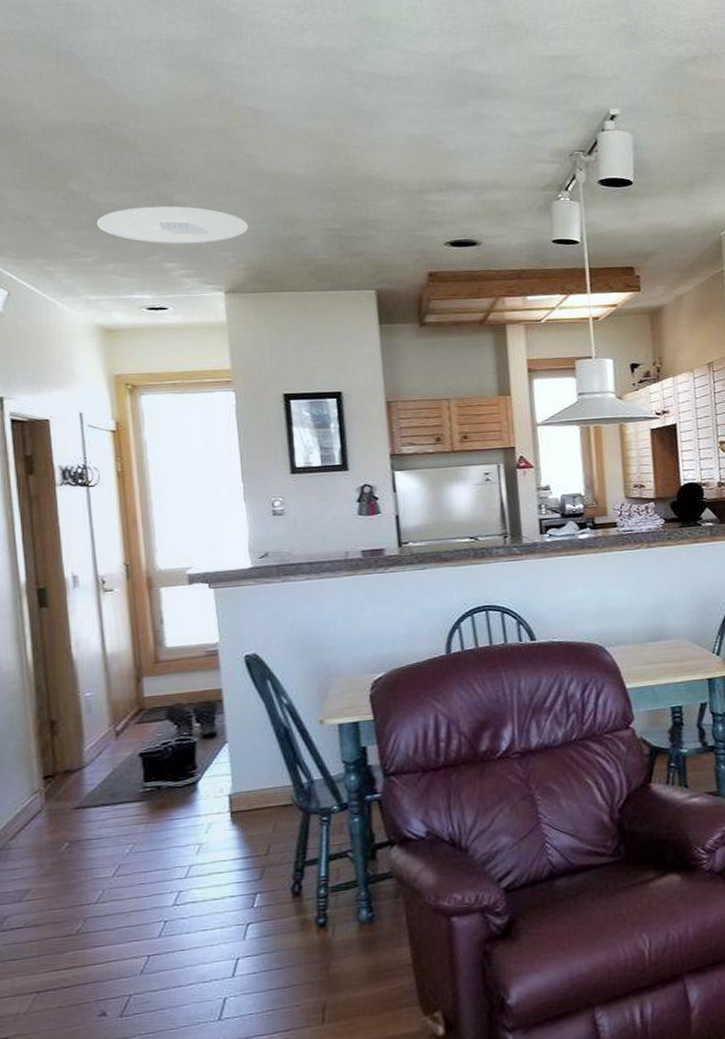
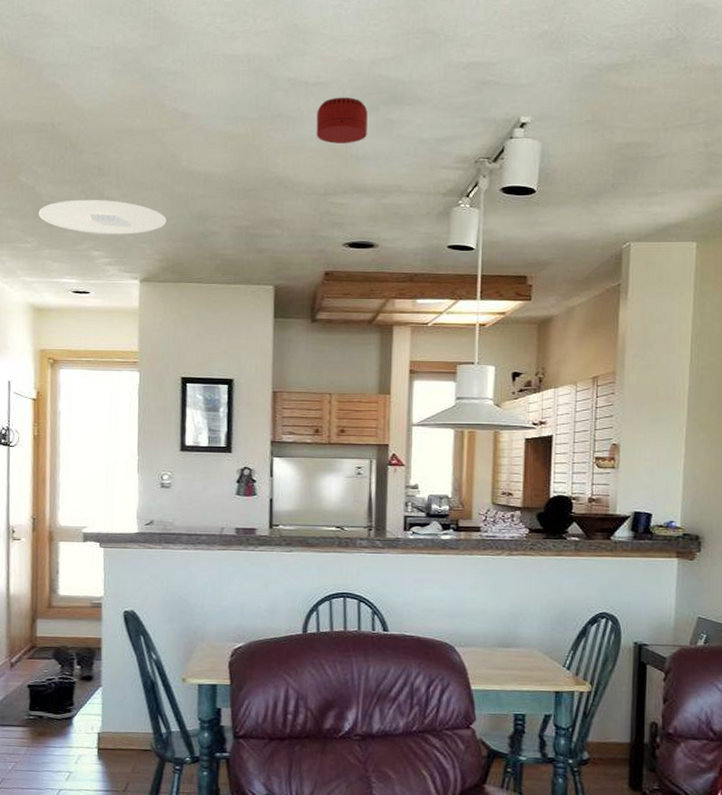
smoke detector: none [402,91,457,140] -> present [316,97,368,144]

